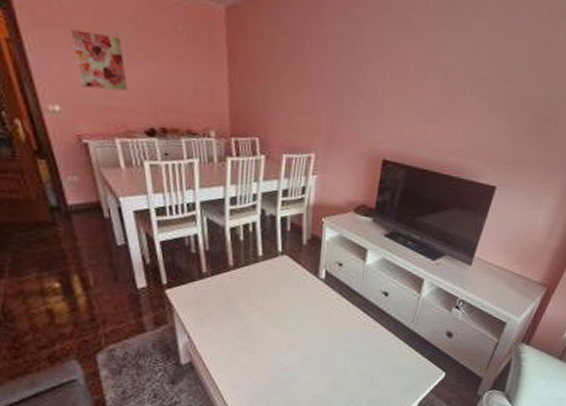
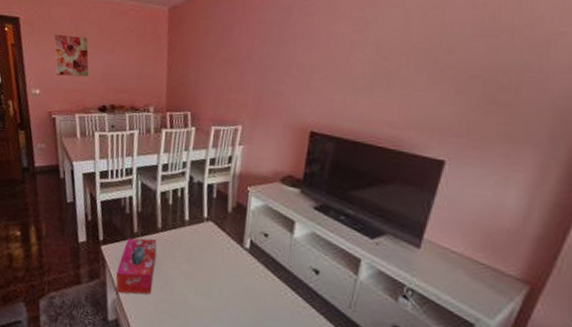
tissue box: none [186,278,230,337] -> present [116,238,157,295]

